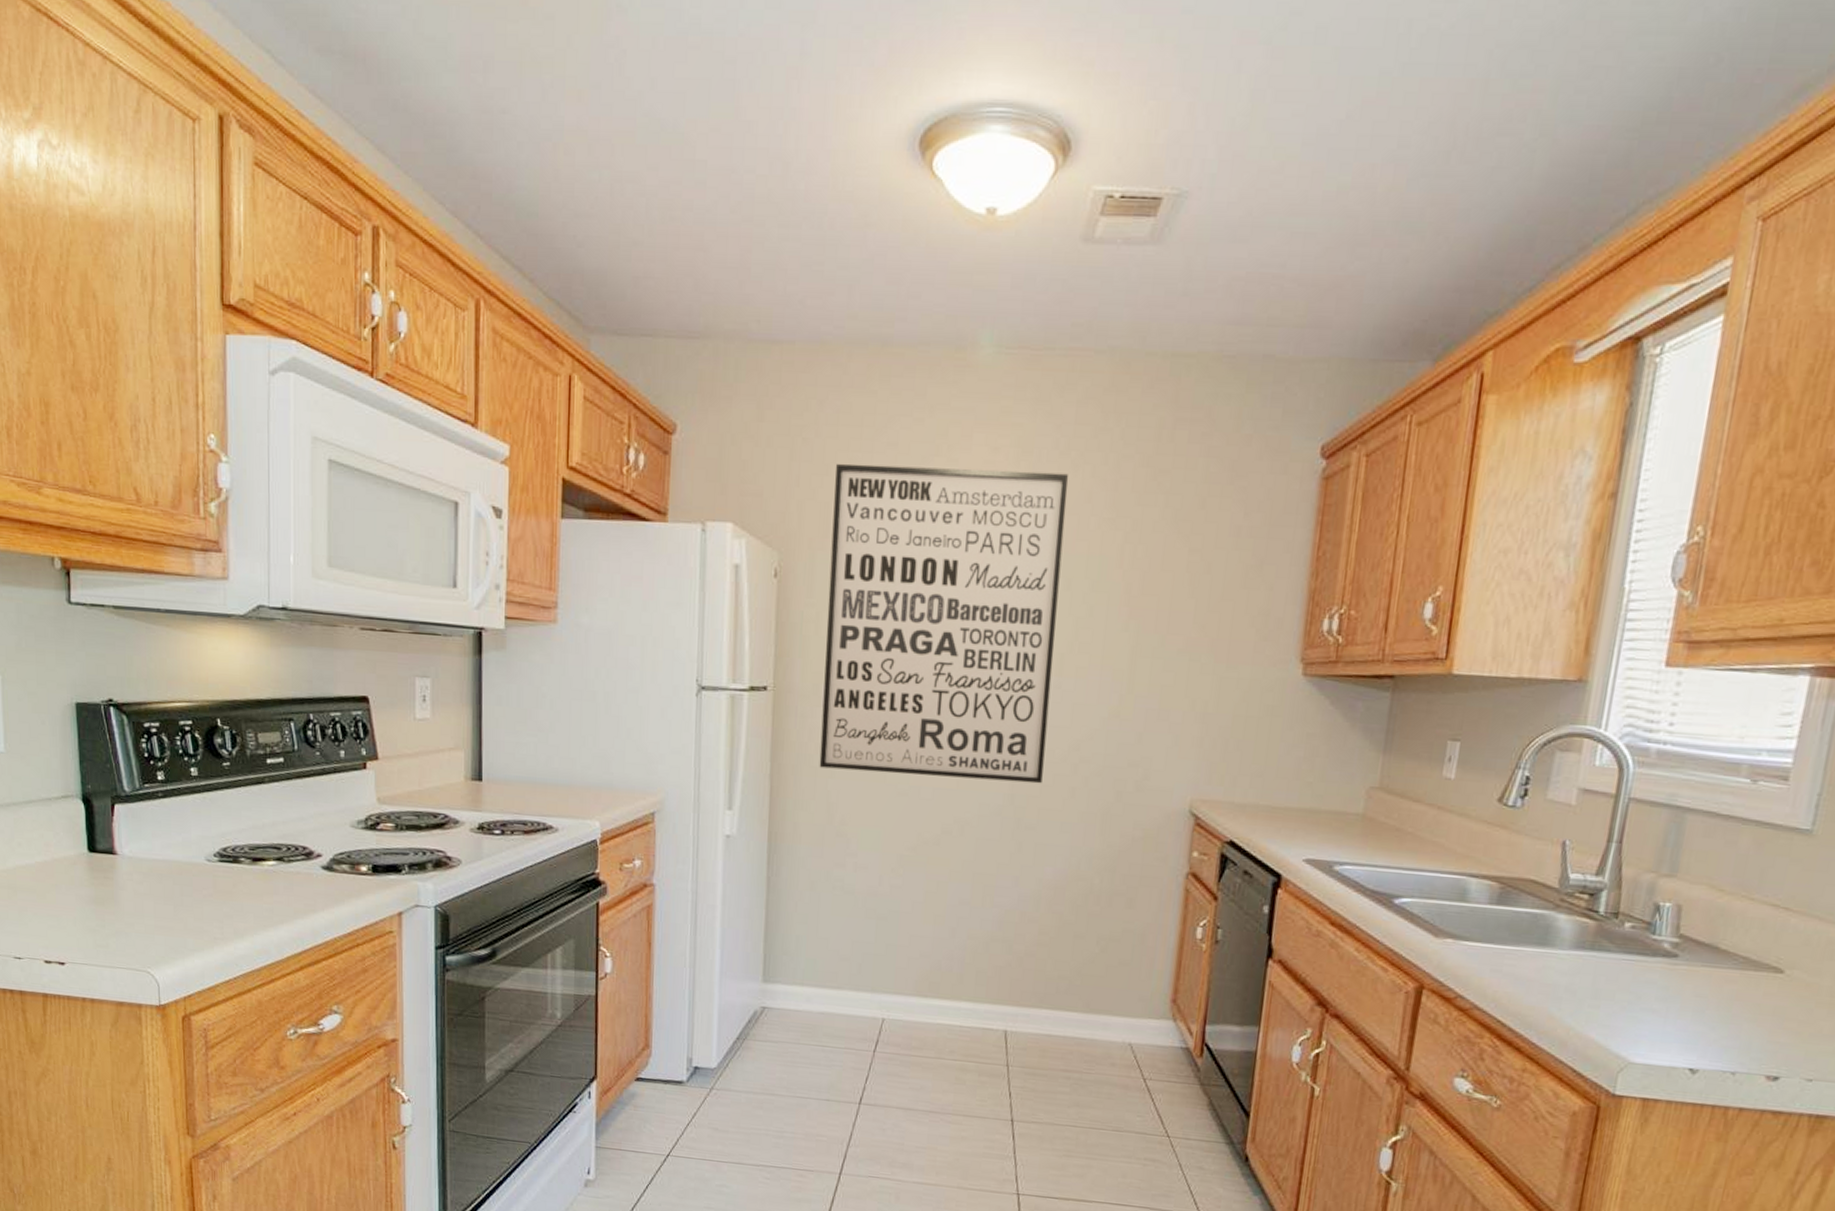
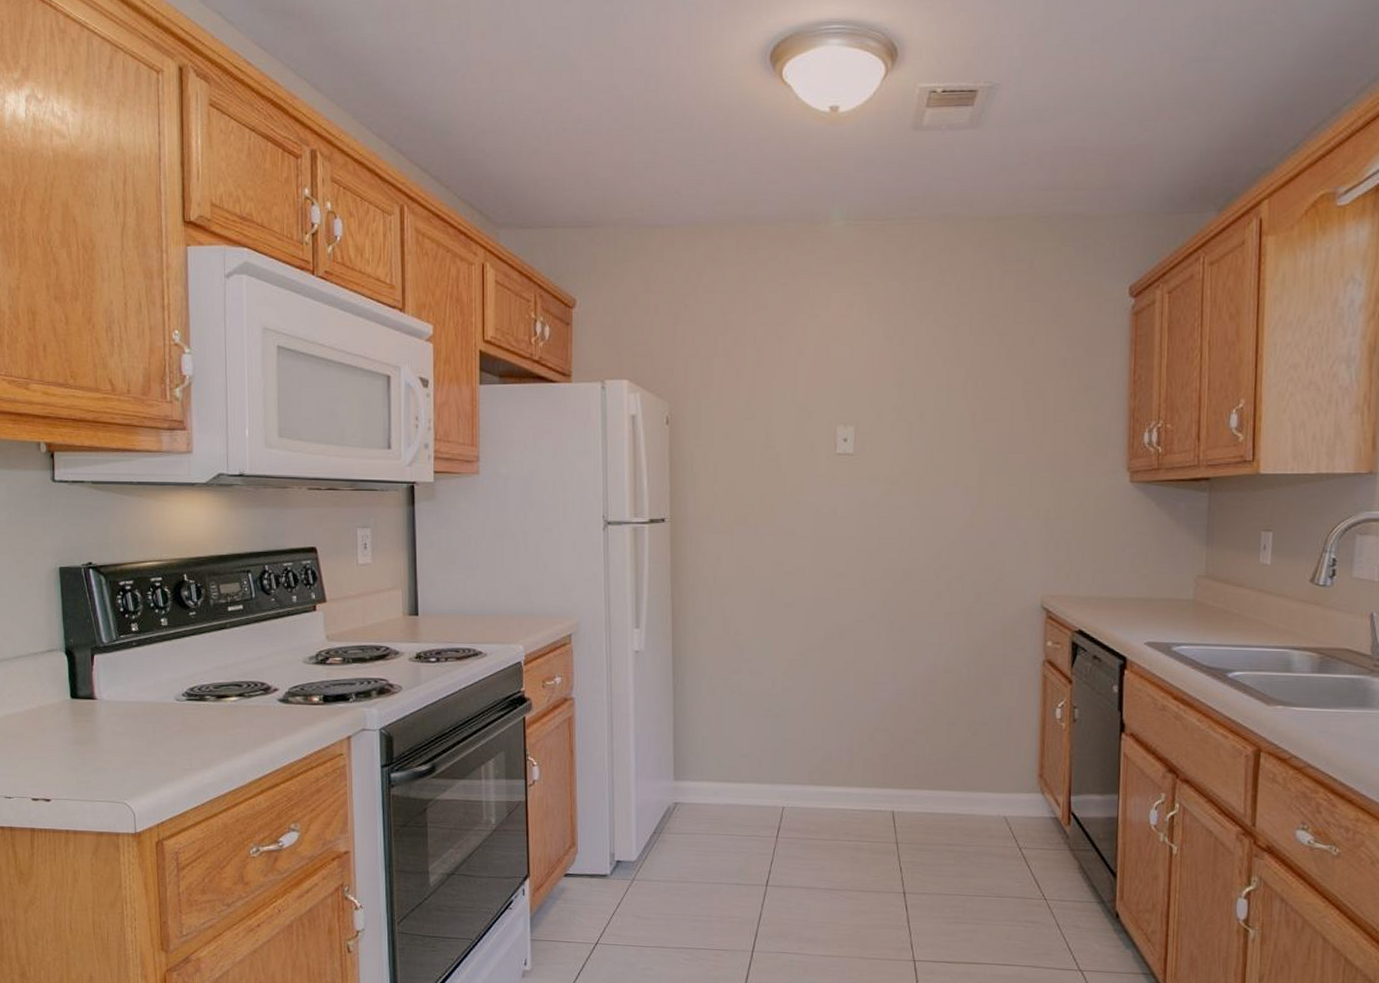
wall art: present [819,463,1069,784] -> none [714,322,915,590]

